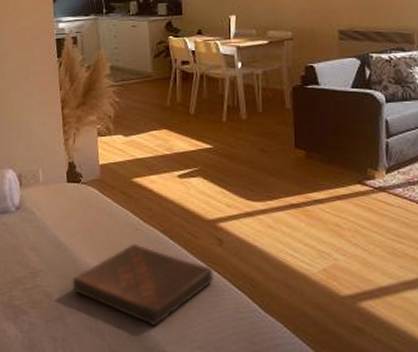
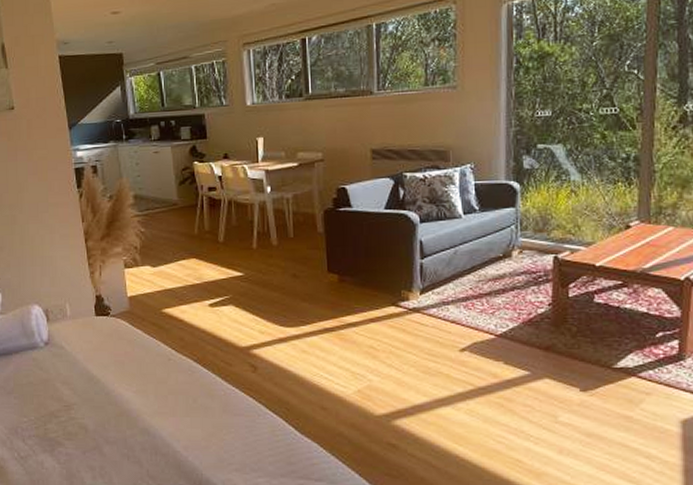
book: present [72,243,213,327] -> none [106,373,249,452]

